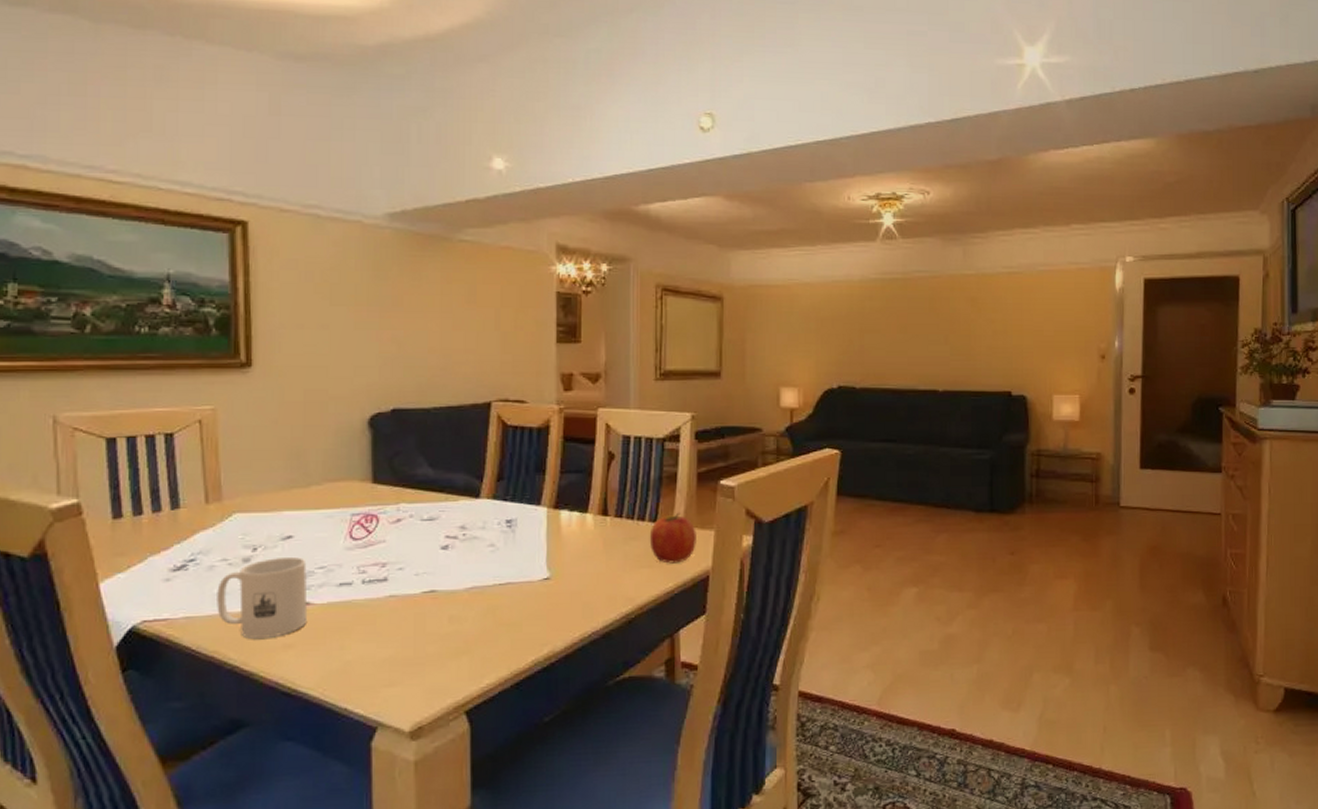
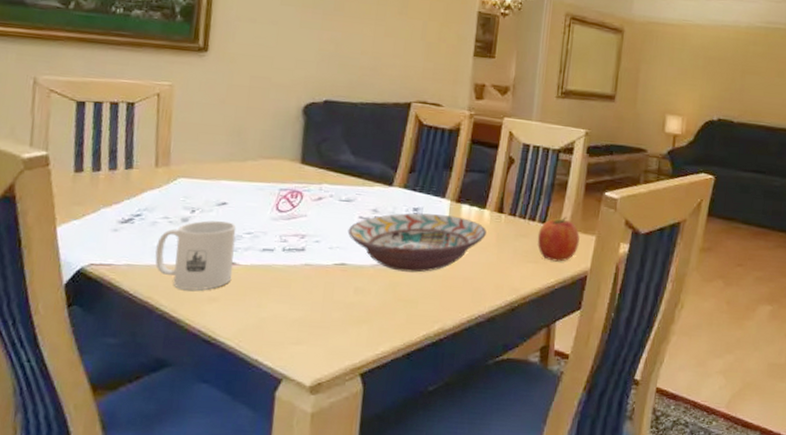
decorative bowl: none [434,524,591,593] -> present [347,213,486,273]

